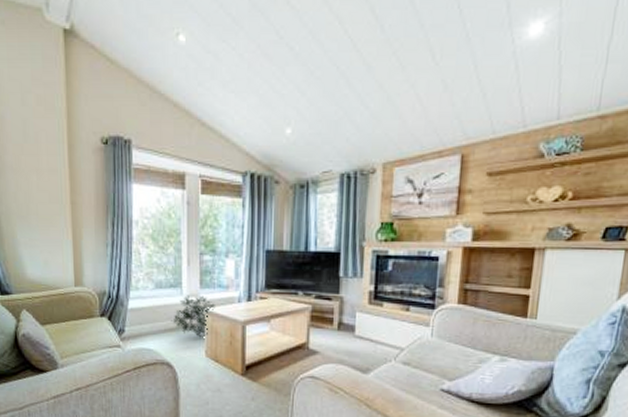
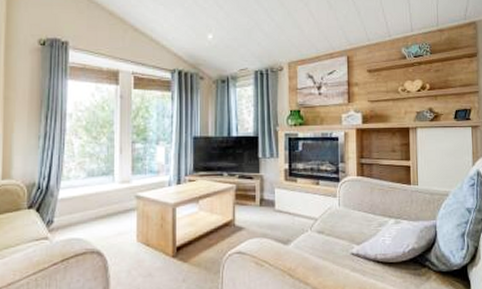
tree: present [171,295,215,338] -> none [102,181,146,223]

